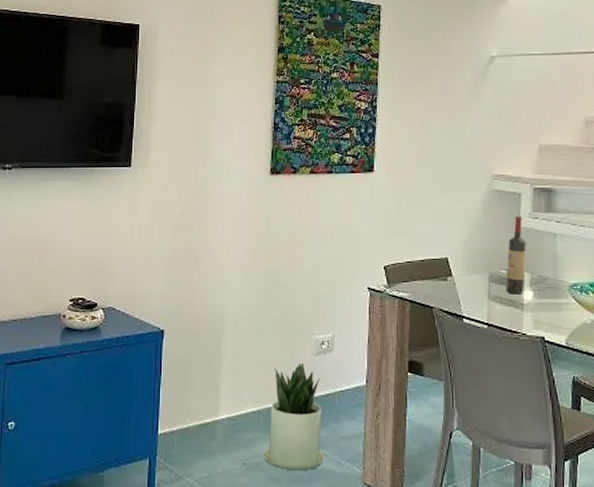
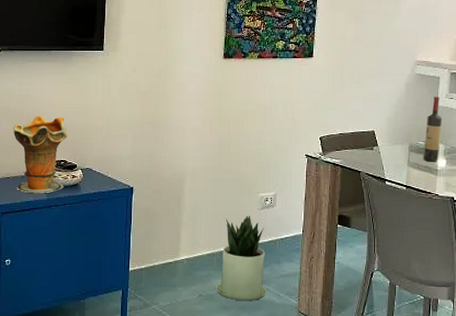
decorative vase: none [23,245,87,339] -> present [13,116,67,194]

